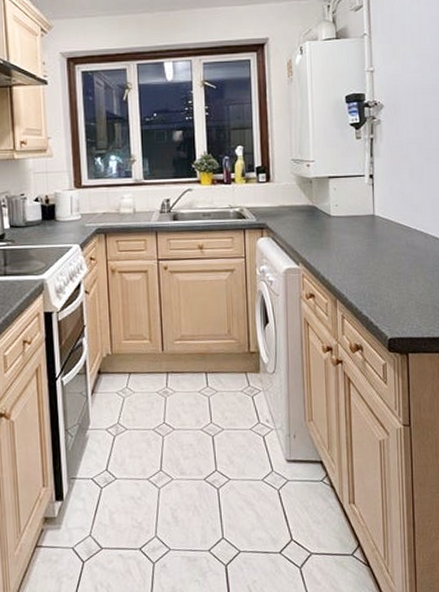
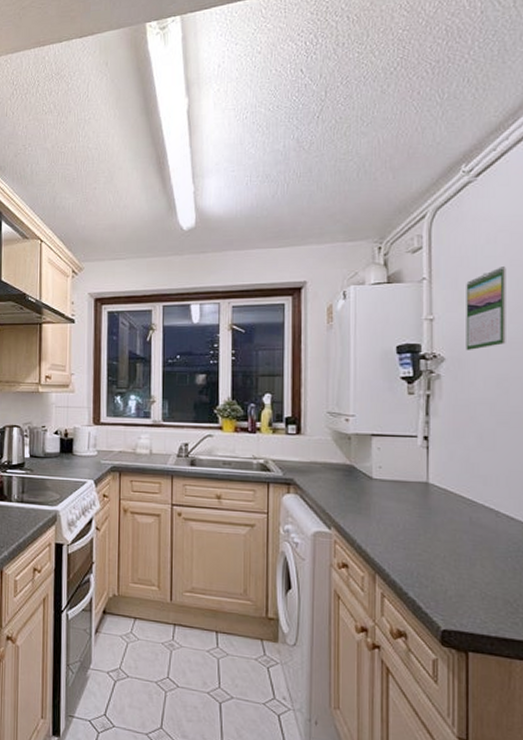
calendar: none [398,23,429,97] -> present [466,267,506,350]

